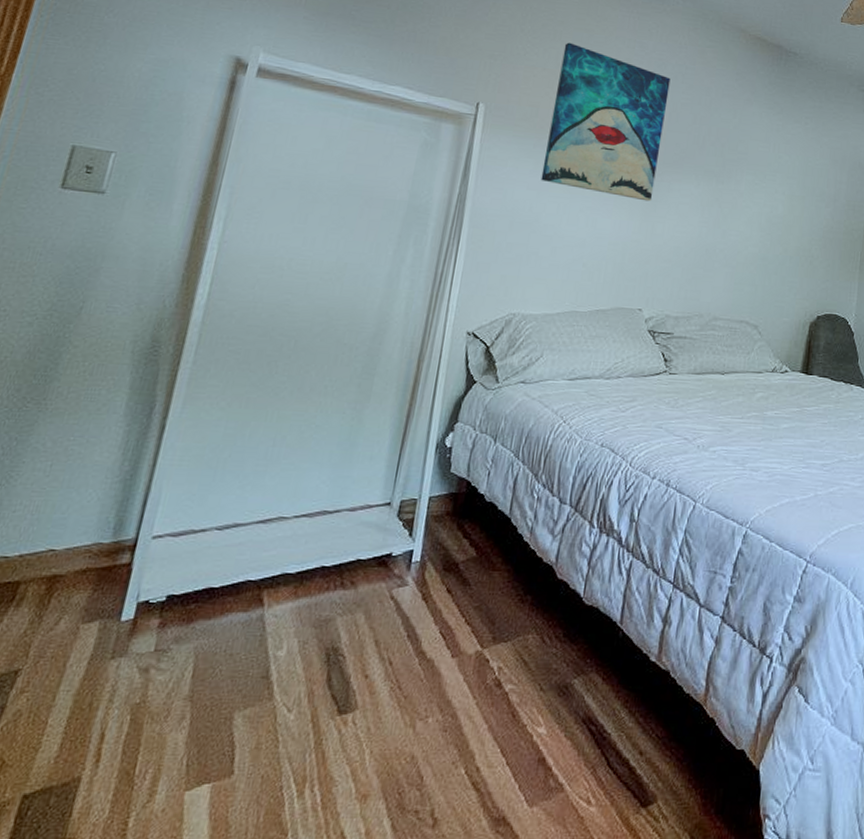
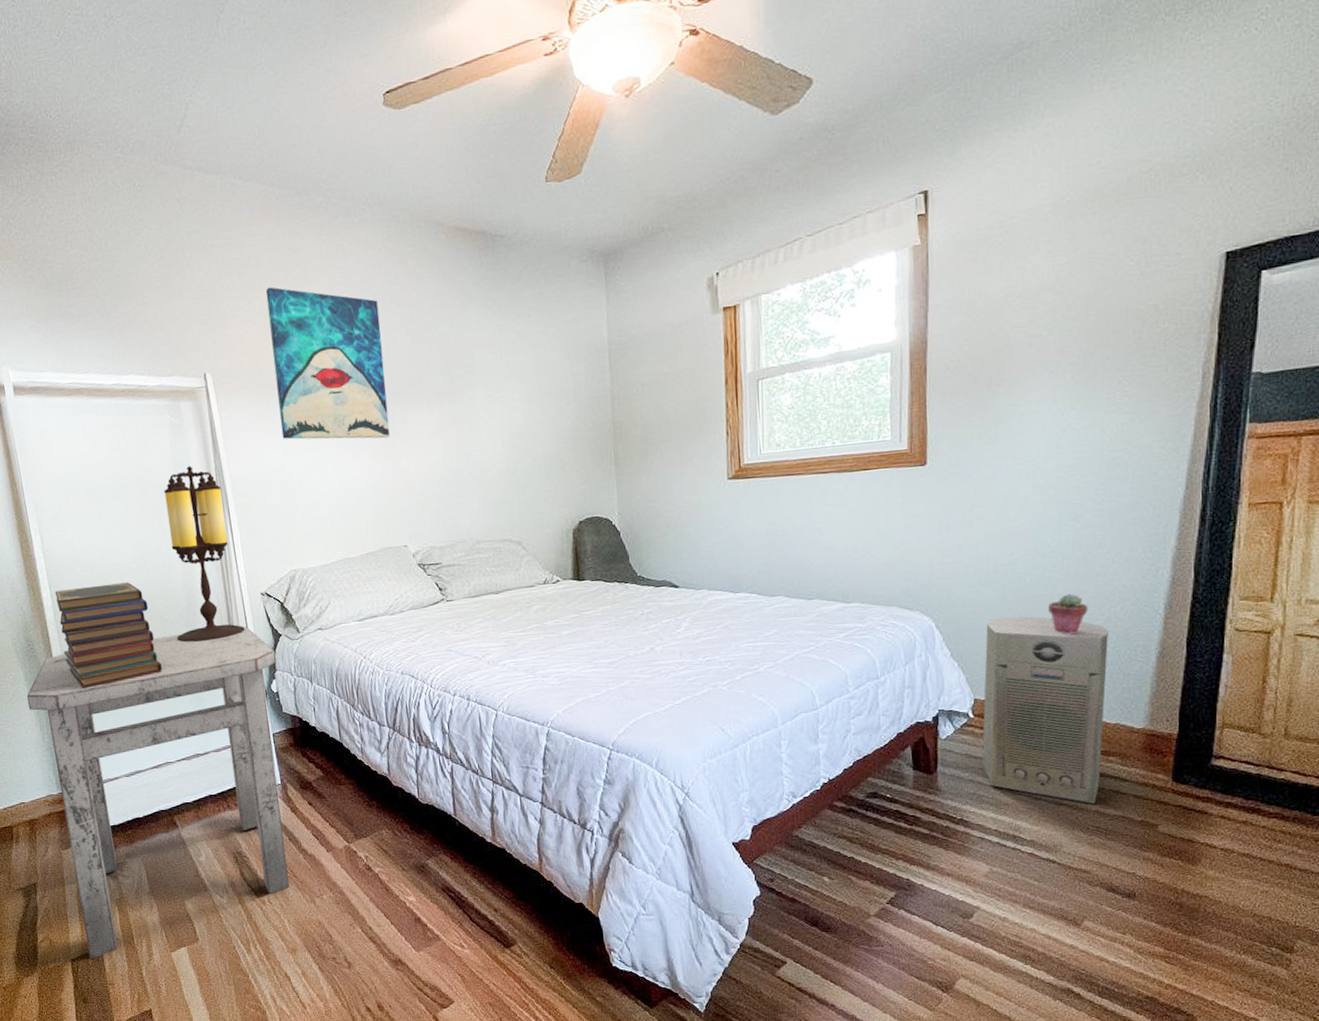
side table: none [54,362,463,796] -> present [26,627,289,959]
book stack: none [194,288,329,410] -> present [55,582,162,689]
table lamp: none [349,185,459,376] -> present [164,465,246,643]

